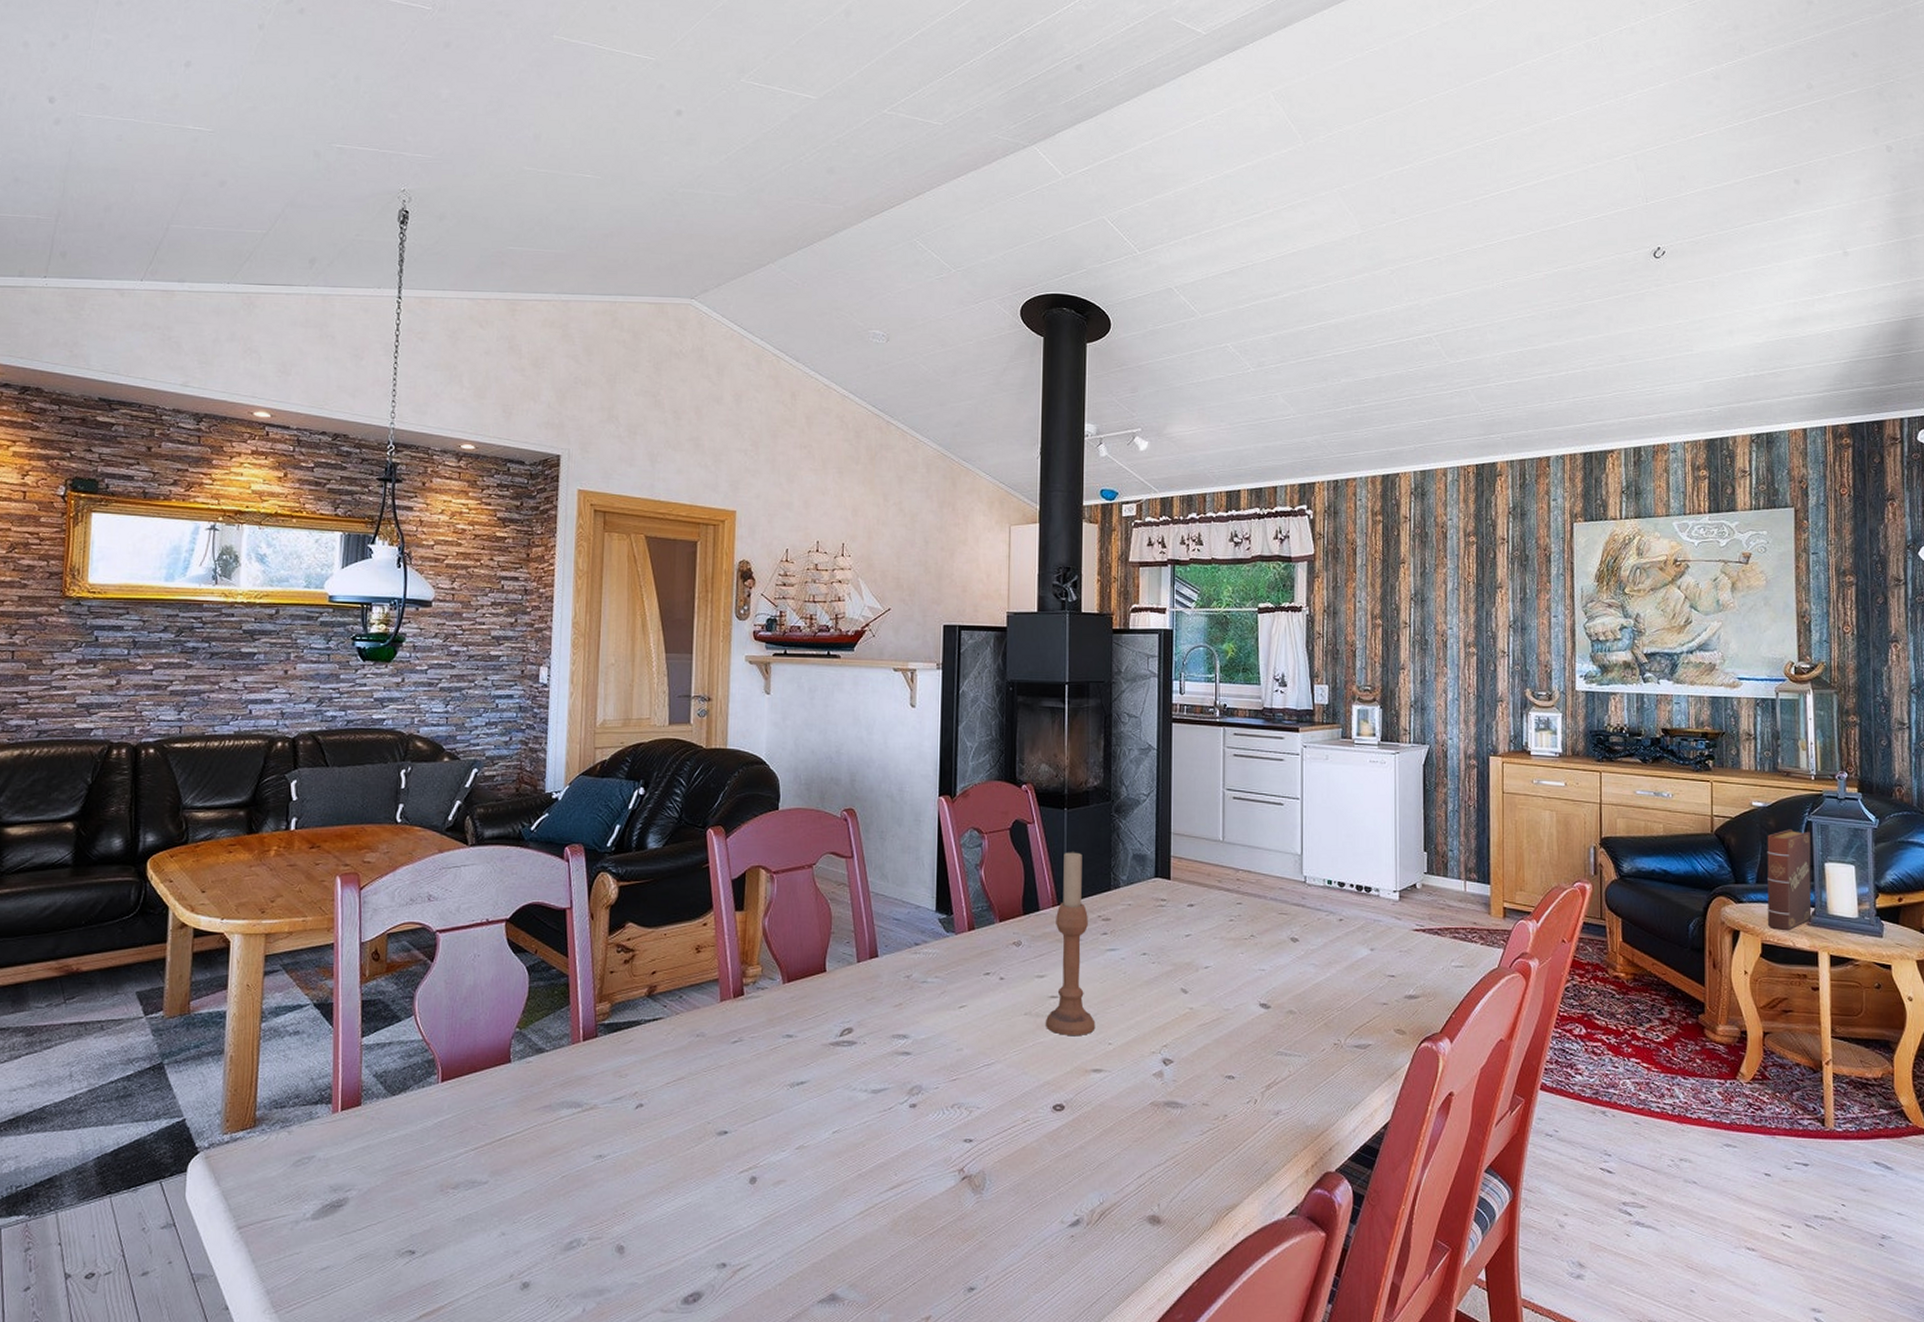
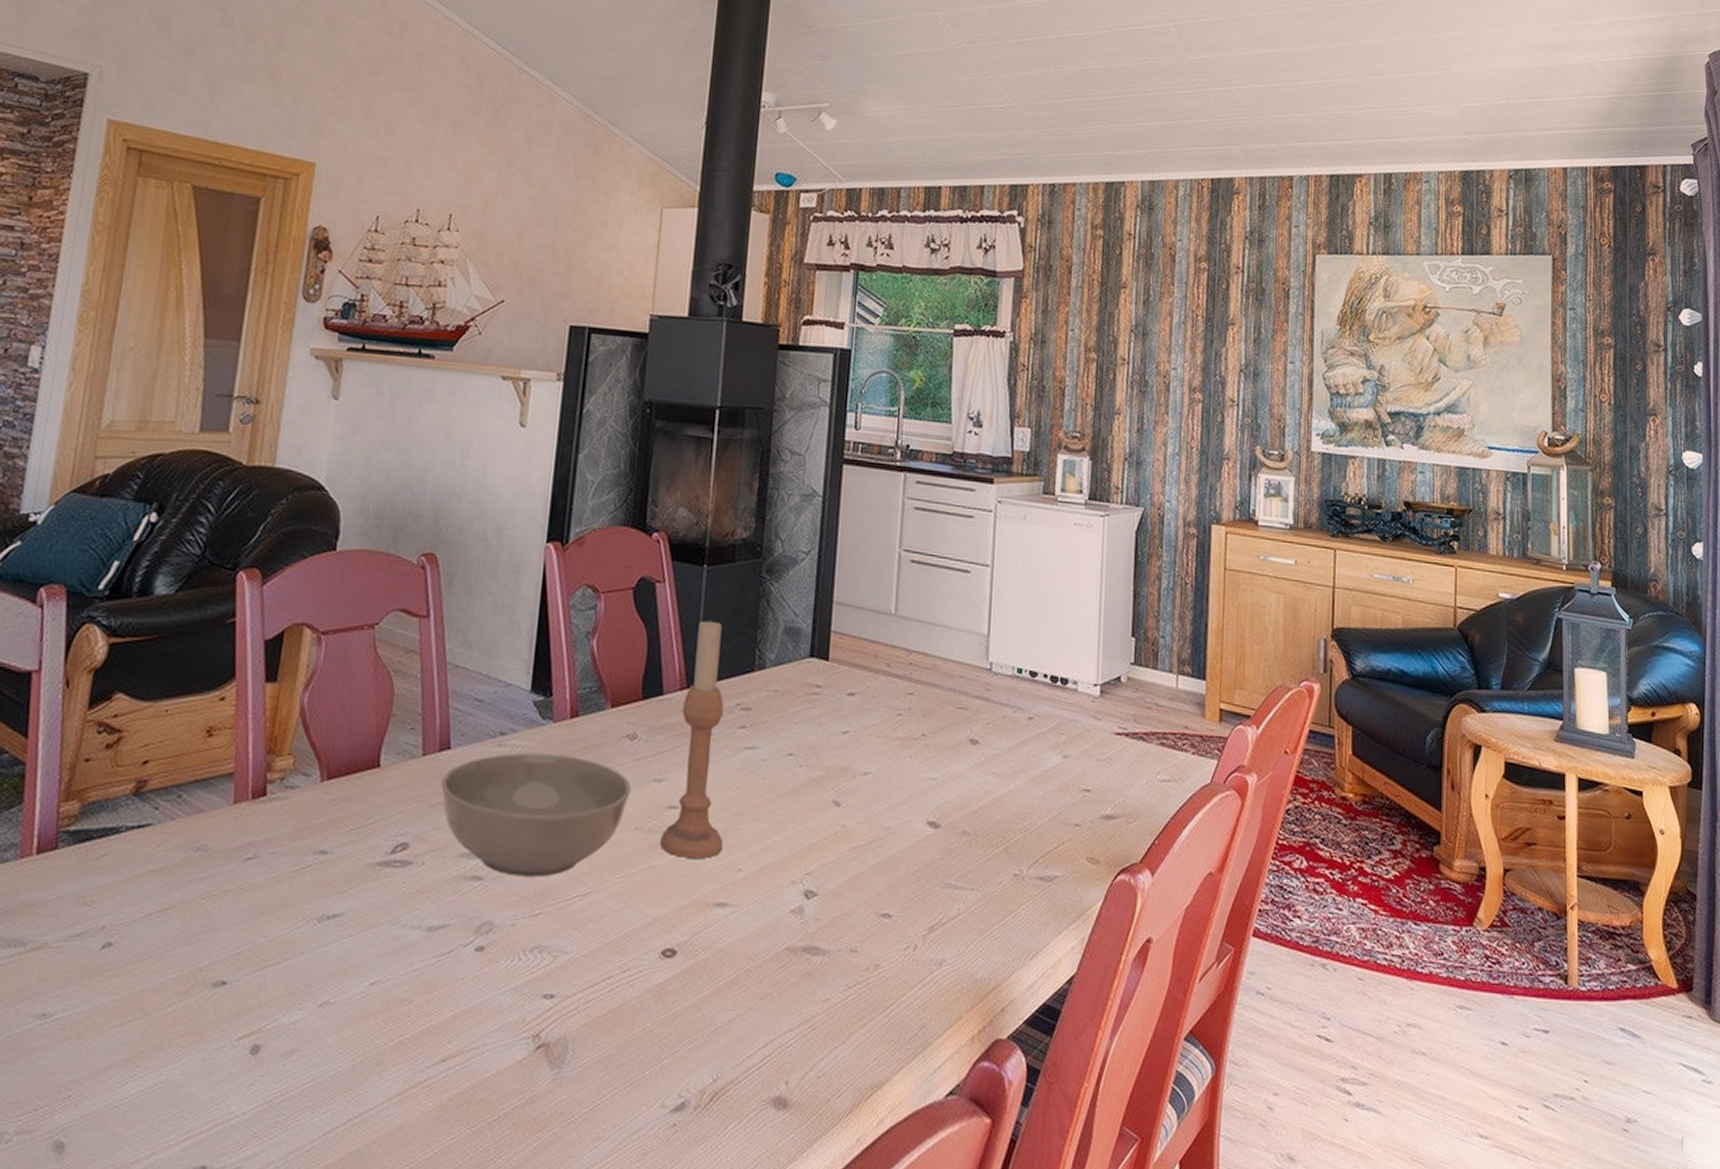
bowl: none [873,958,1020,1052] -> present [441,752,632,877]
book: present [1767,829,1812,931] -> none [1511,627,1560,748]

